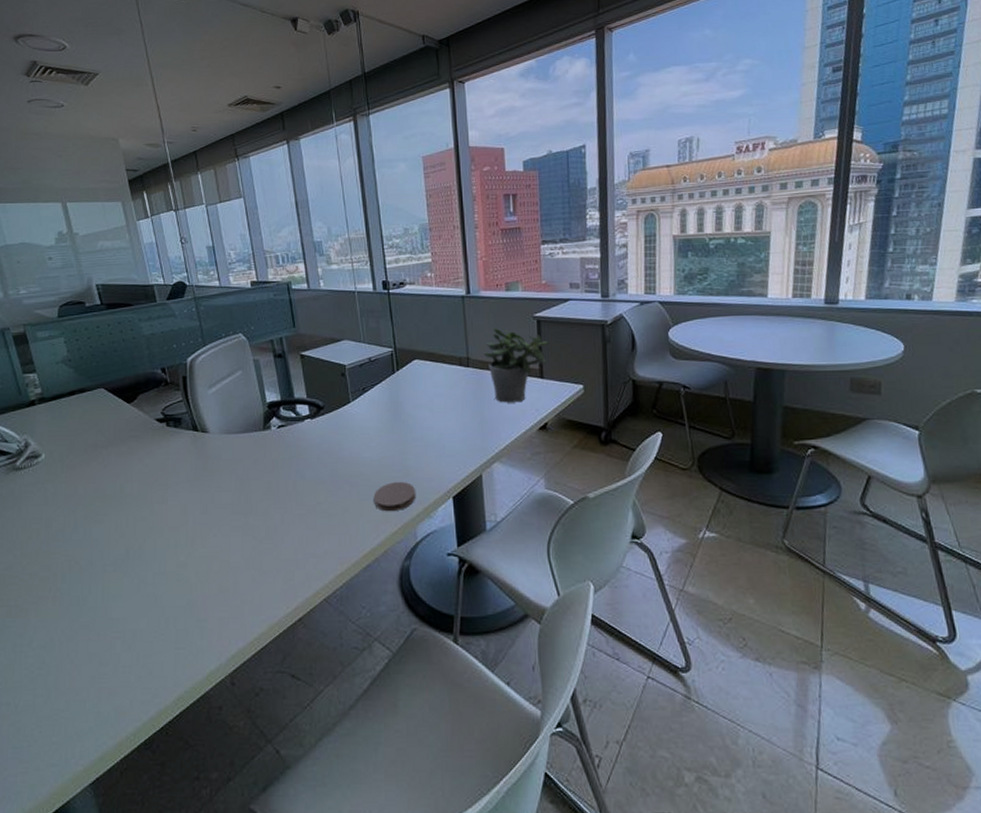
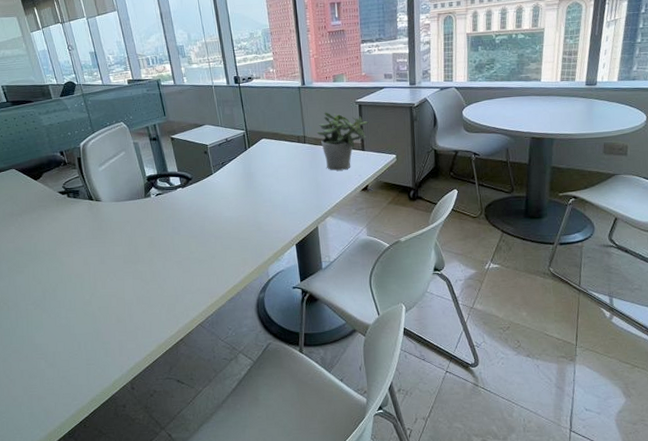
coaster: present [373,482,416,512] -> none [234,234,267,257]

